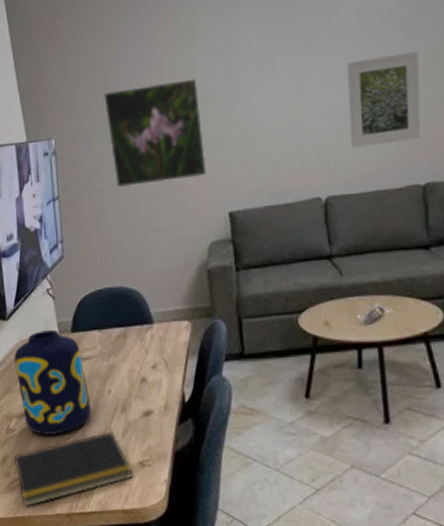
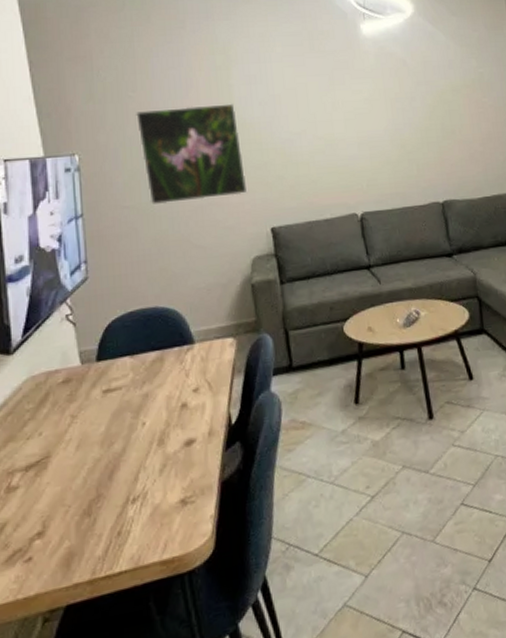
notepad: present [13,430,134,508] -> none [15,468,174,584]
vase: present [14,330,91,435] -> none [20,361,121,487]
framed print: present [347,51,421,148] -> none [371,93,436,170]

